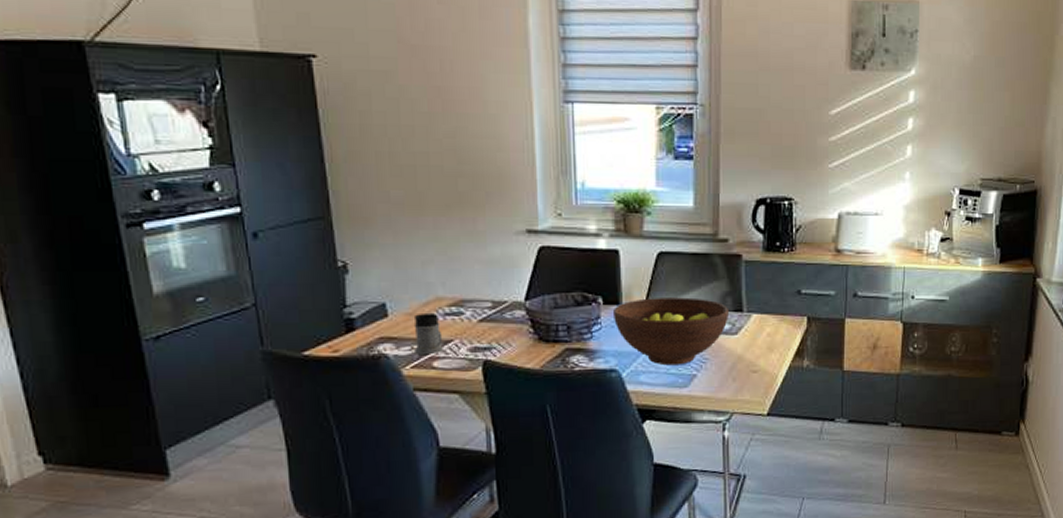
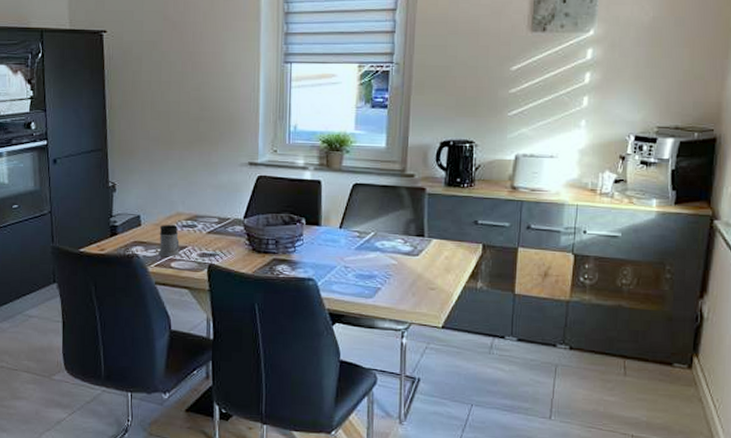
fruit bowl: present [614,297,728,366] -> none [314,221,412,279]

